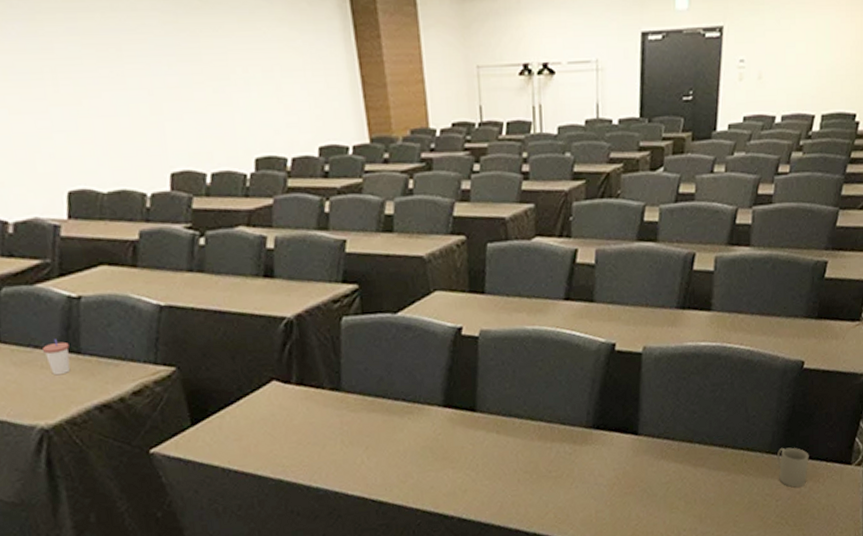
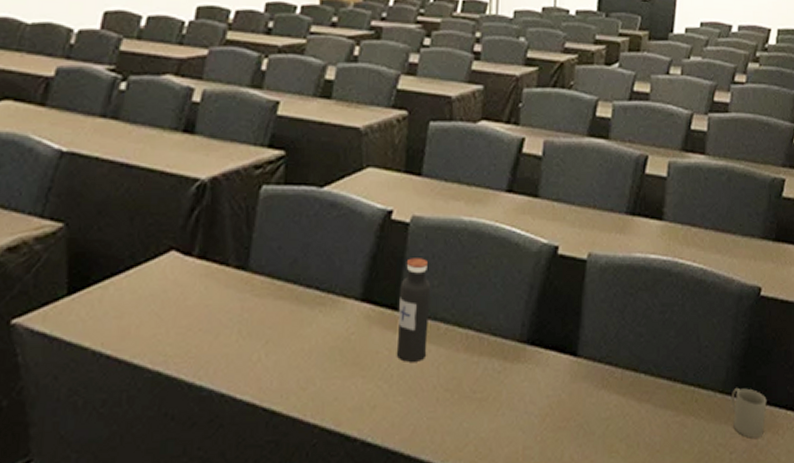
water bottle: none [476,365,506,453] -> present [396,258,431,362]

